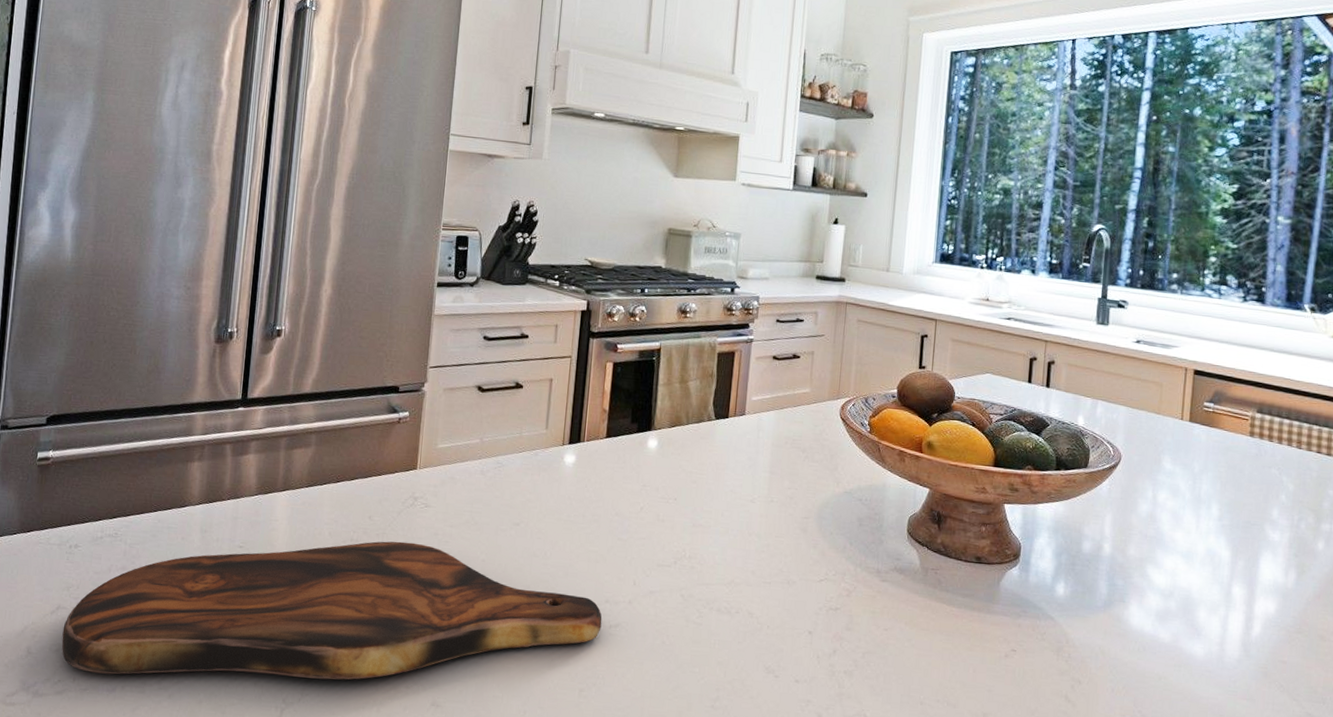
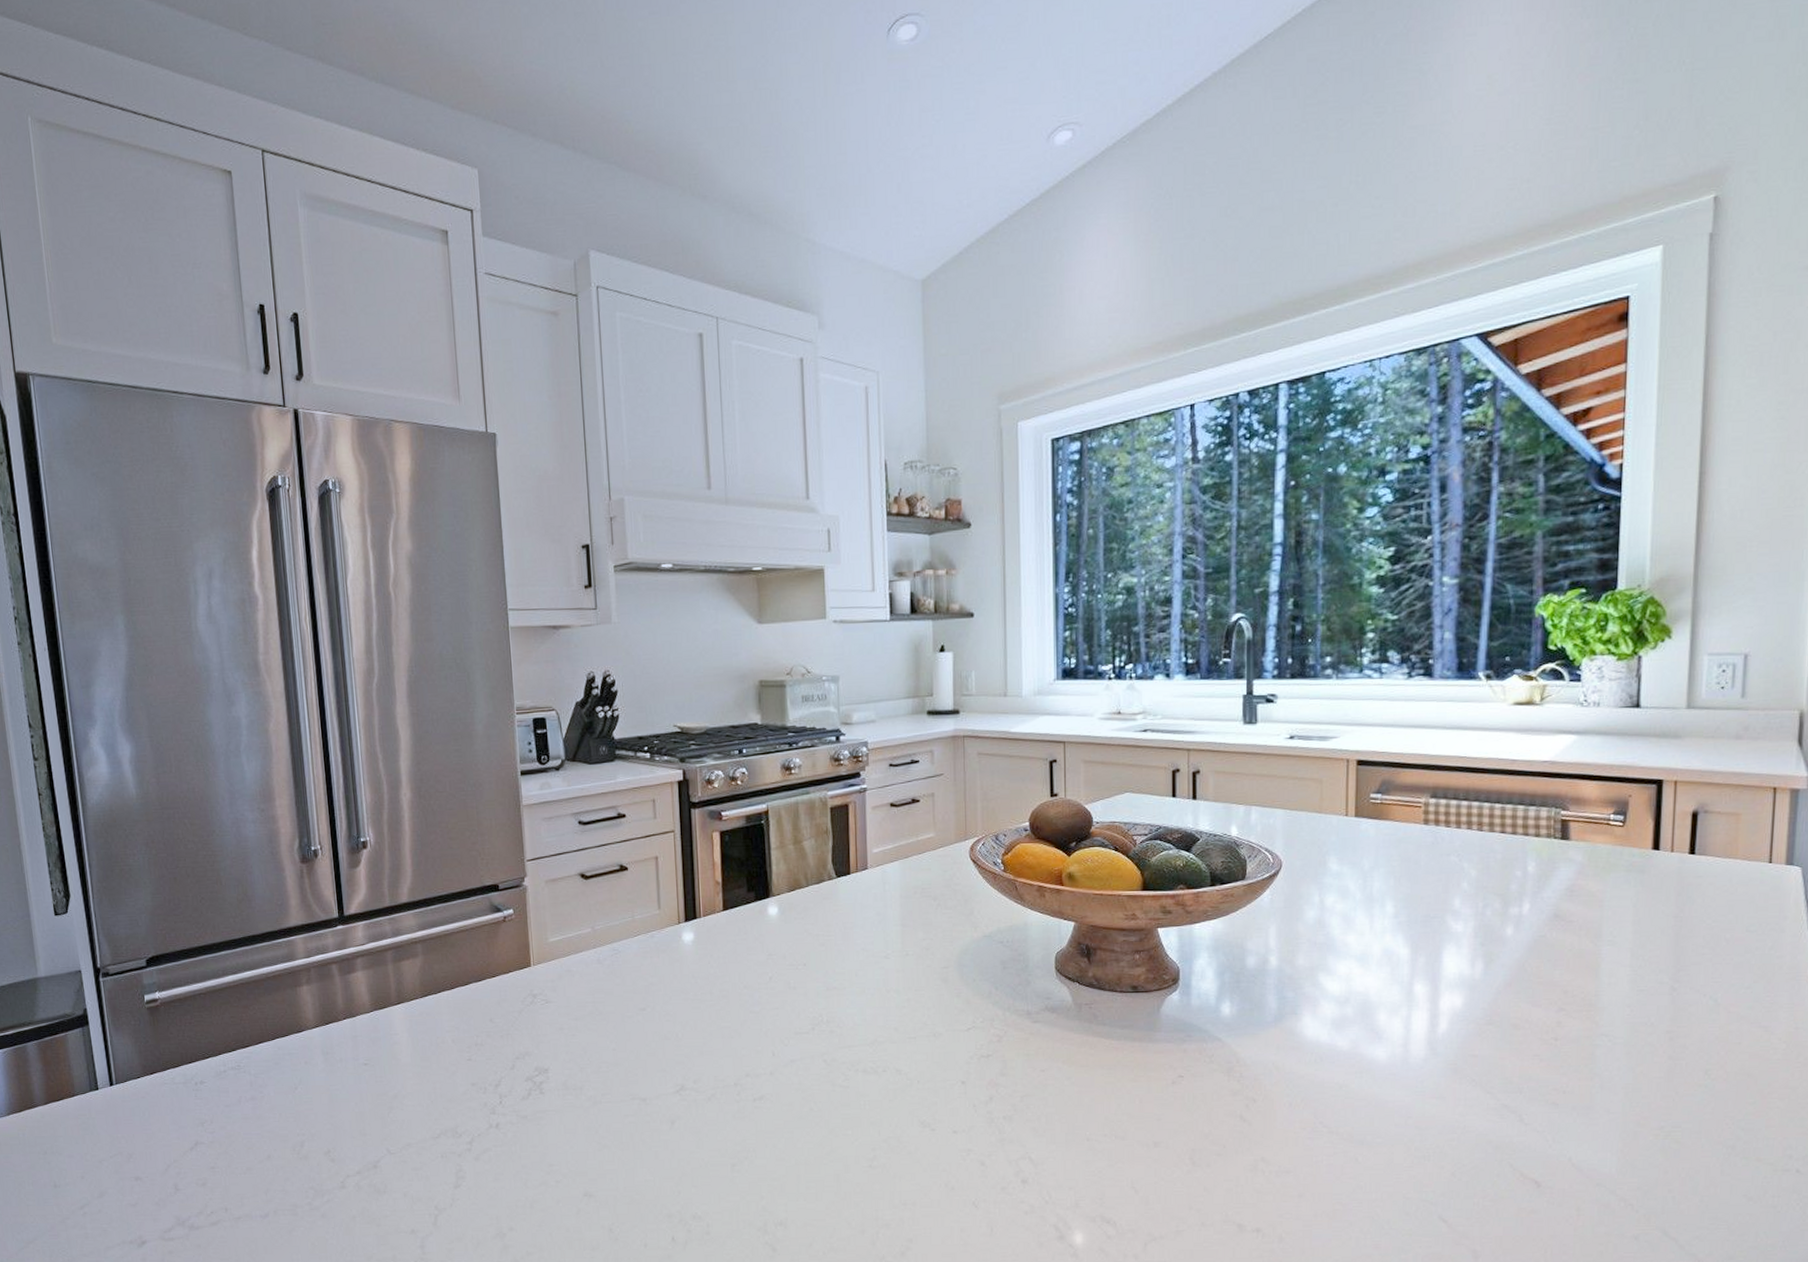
cutting board: present [62,541,602,680] -> none [205,1040,746,1201]

